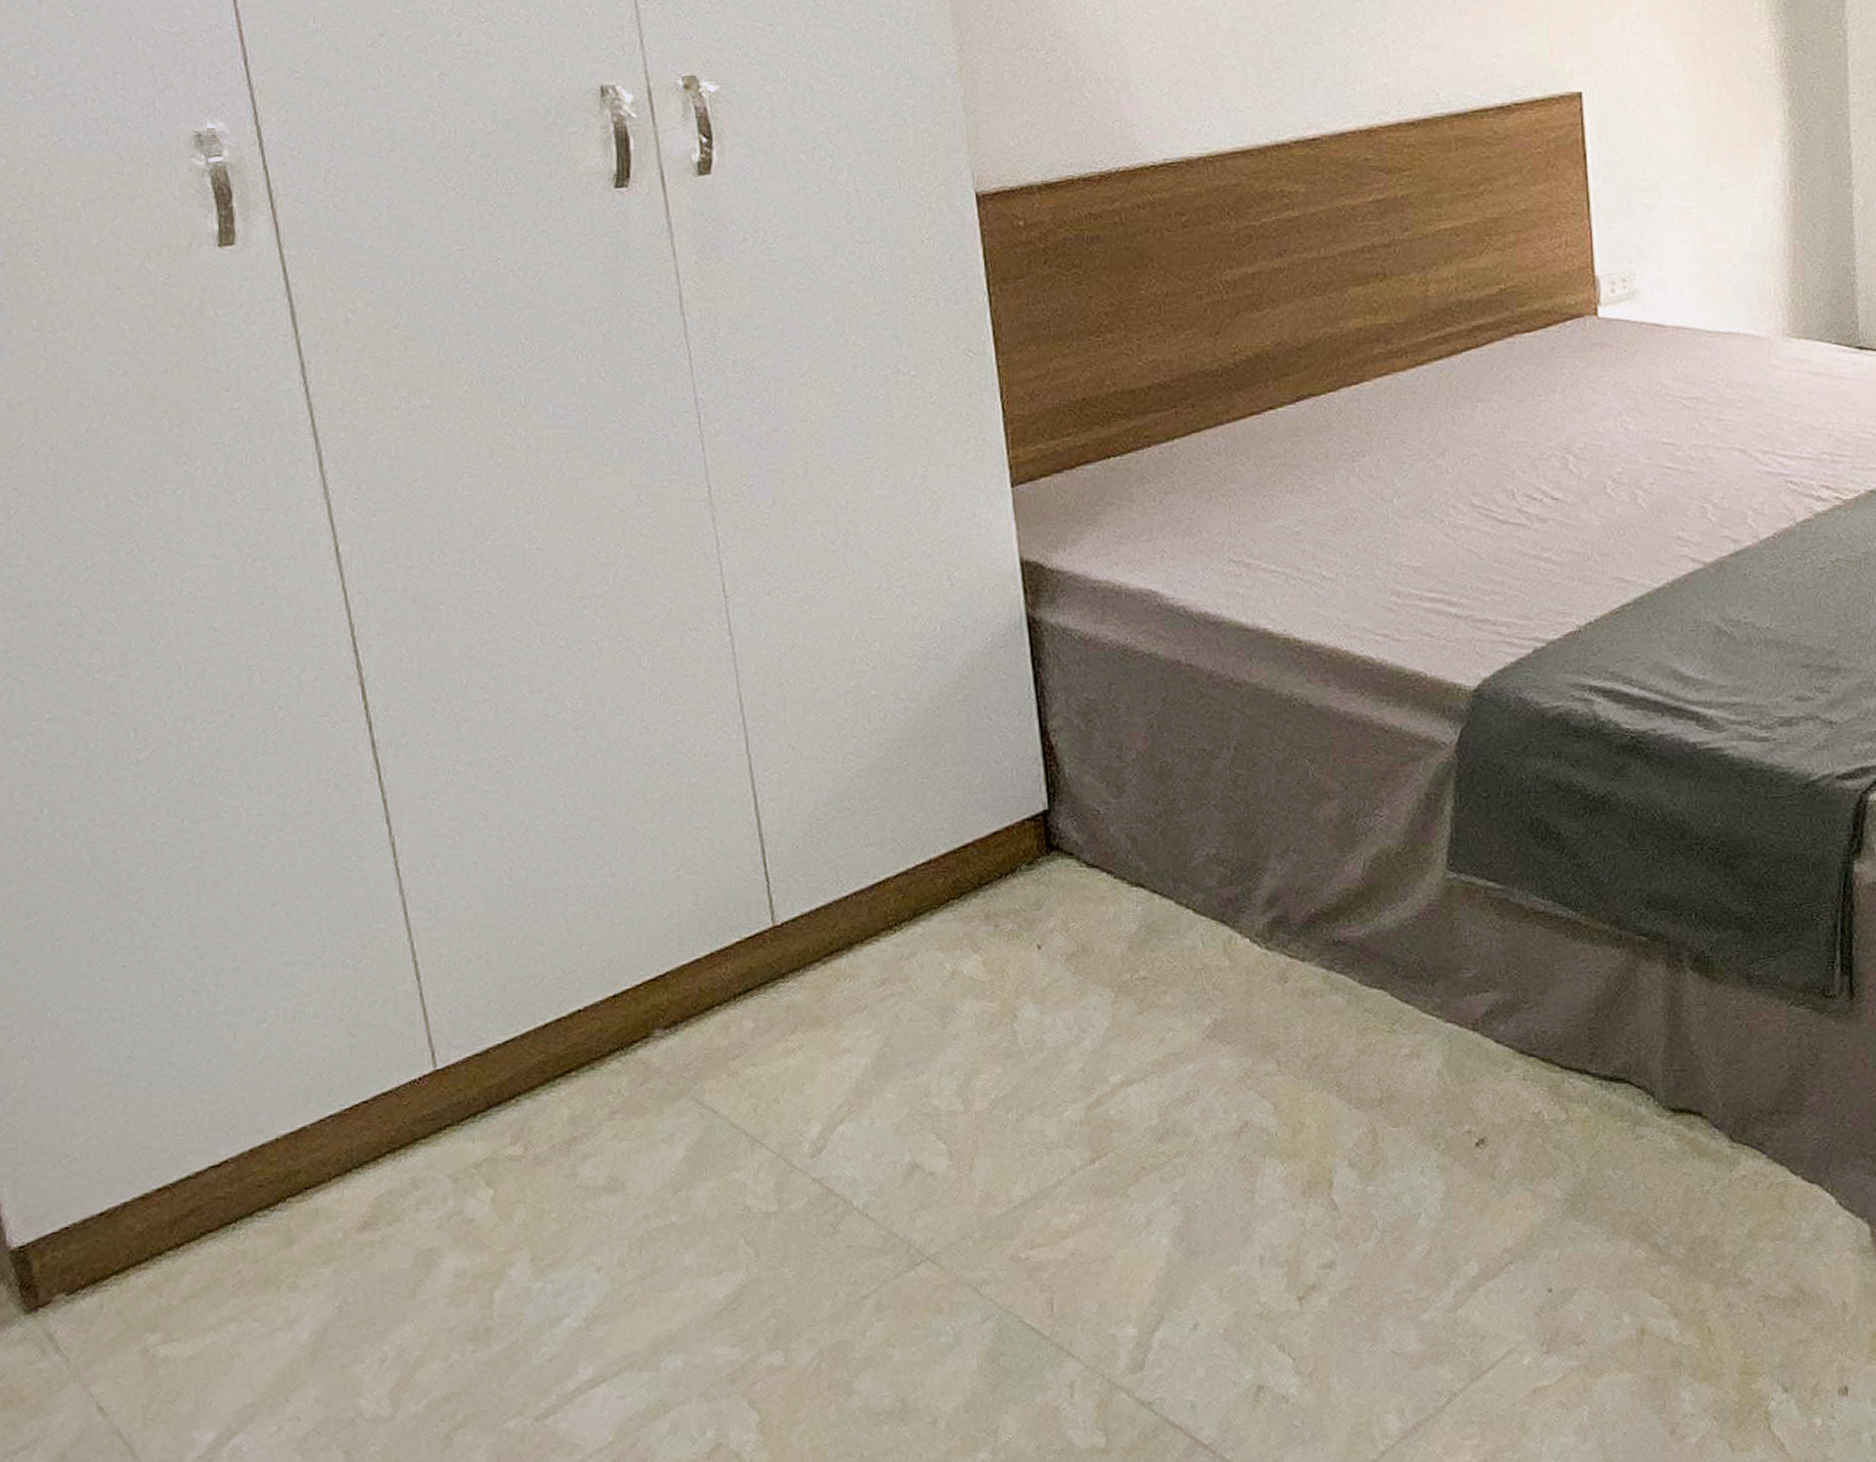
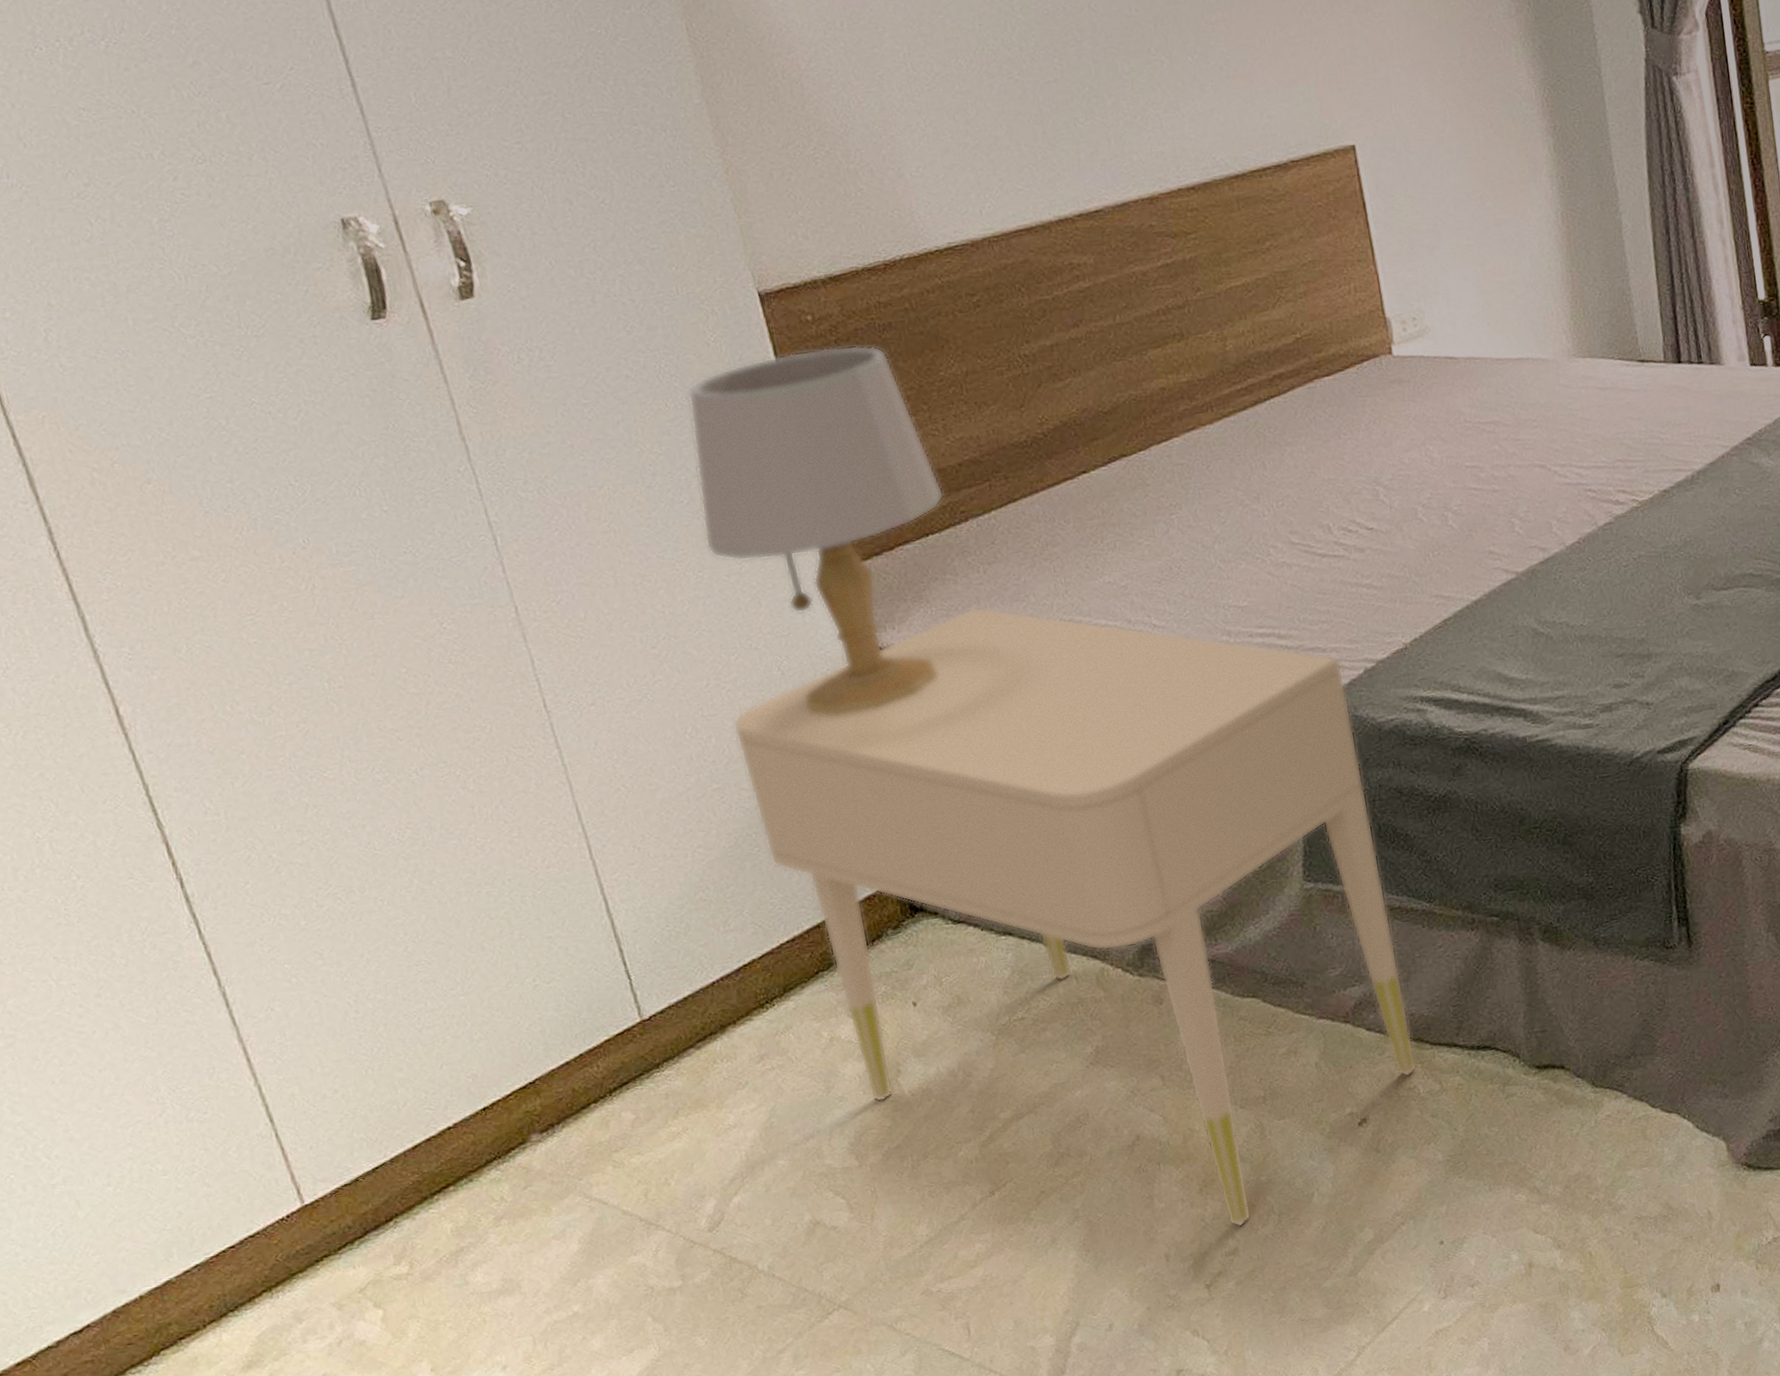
table lamp: none [894,255,1130,634] -> present [688,345,944,716]
nightstand: none [898,537,1545,1239] -> present [732,606,1418,1227]

